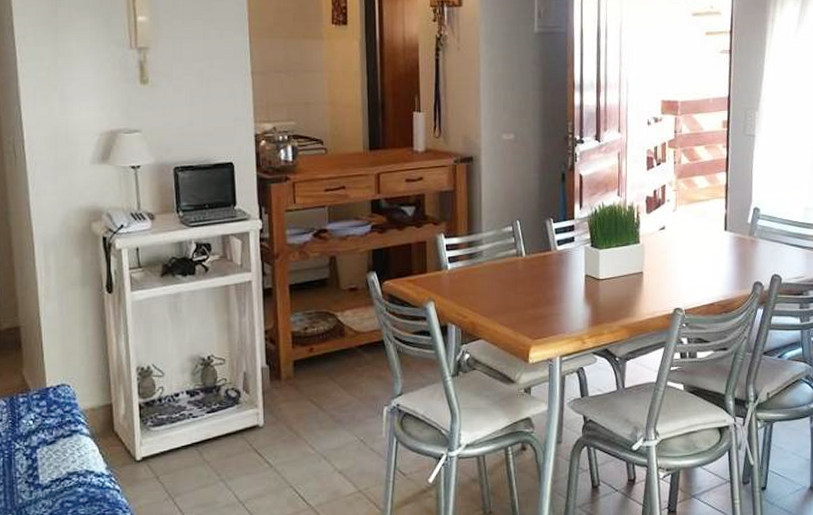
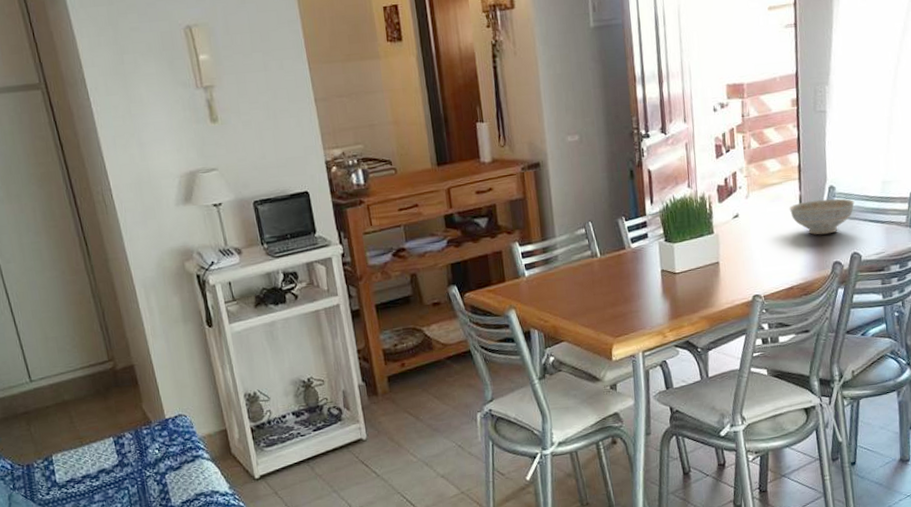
decorative bowl: none [714,220,778,254] -> present [789,198,855,235]

